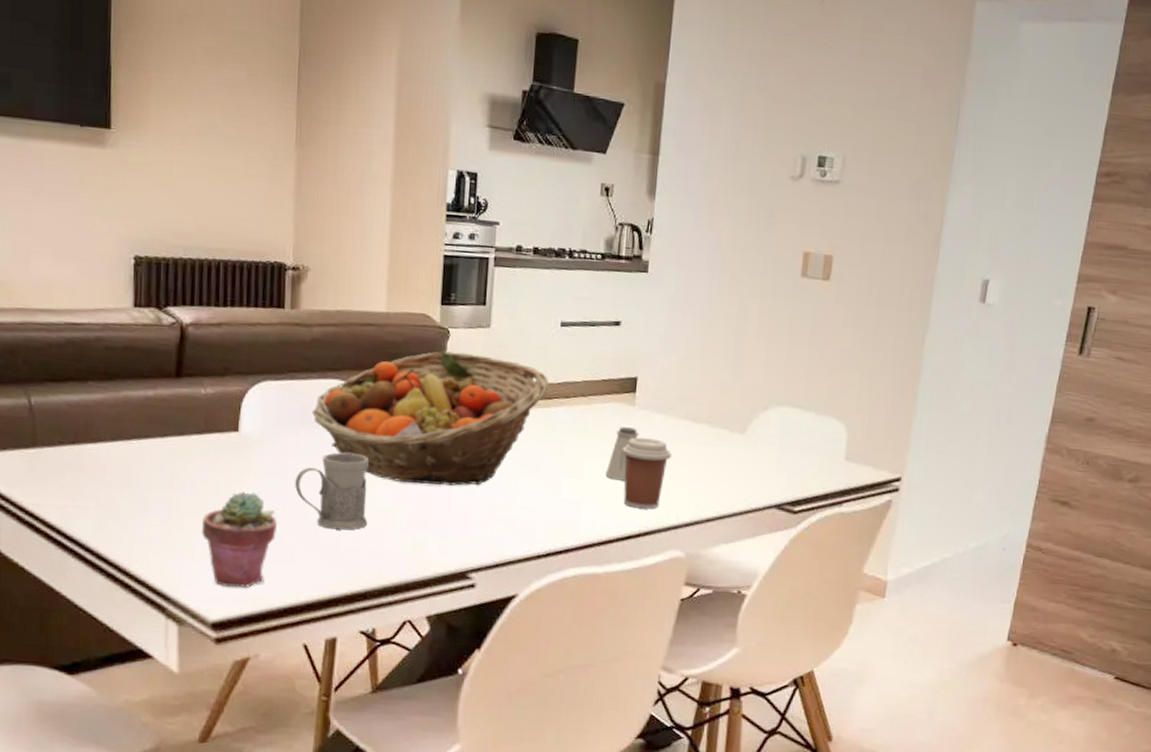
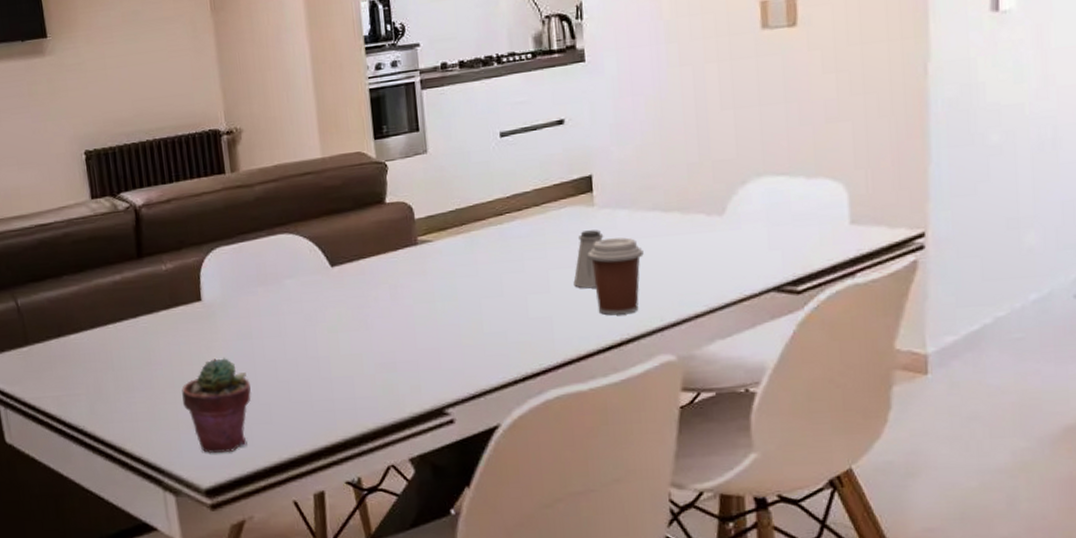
mug: present [295,452,369,530] -> none [260,304,337,383]
fruit basket: present [312,351,550,486] -> none [266,182,498,327]

